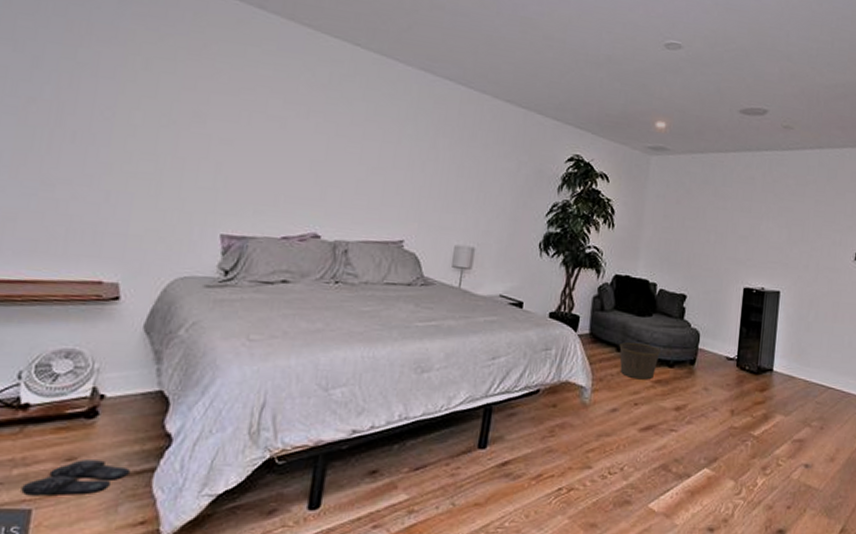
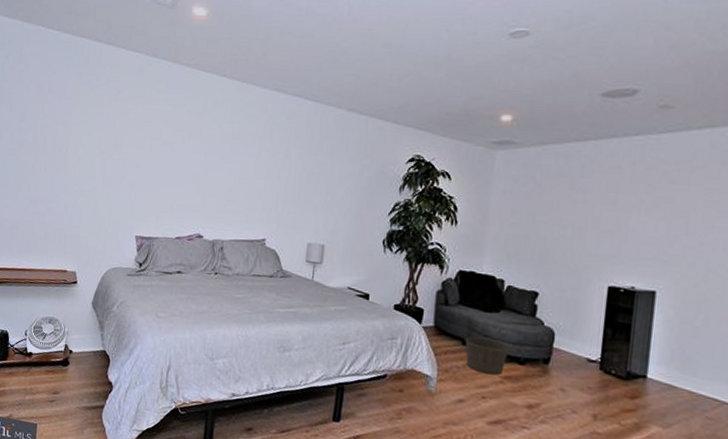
slippers: present [21,460,130,496] -> none [31,394,89,419]

